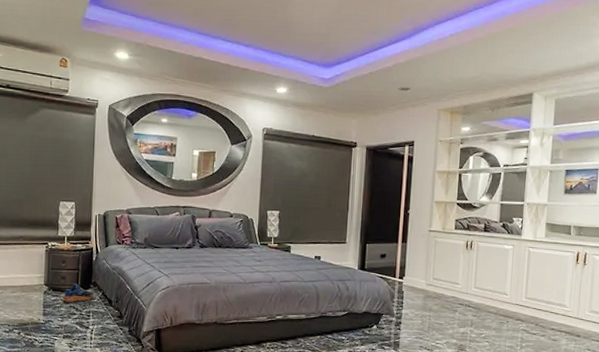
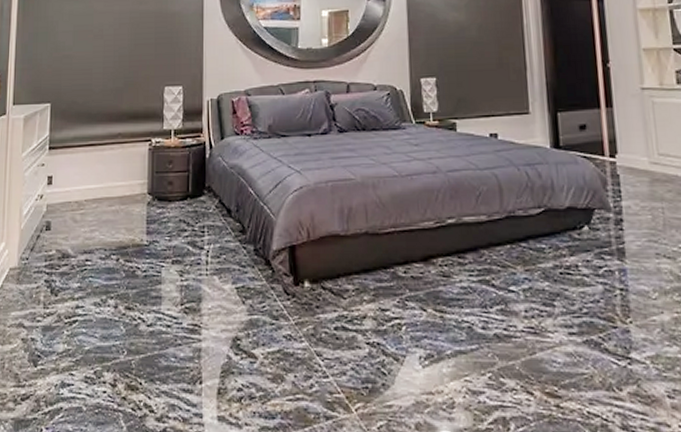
shoe: present [62,284,94,303] -> none [170,190,208,217]

